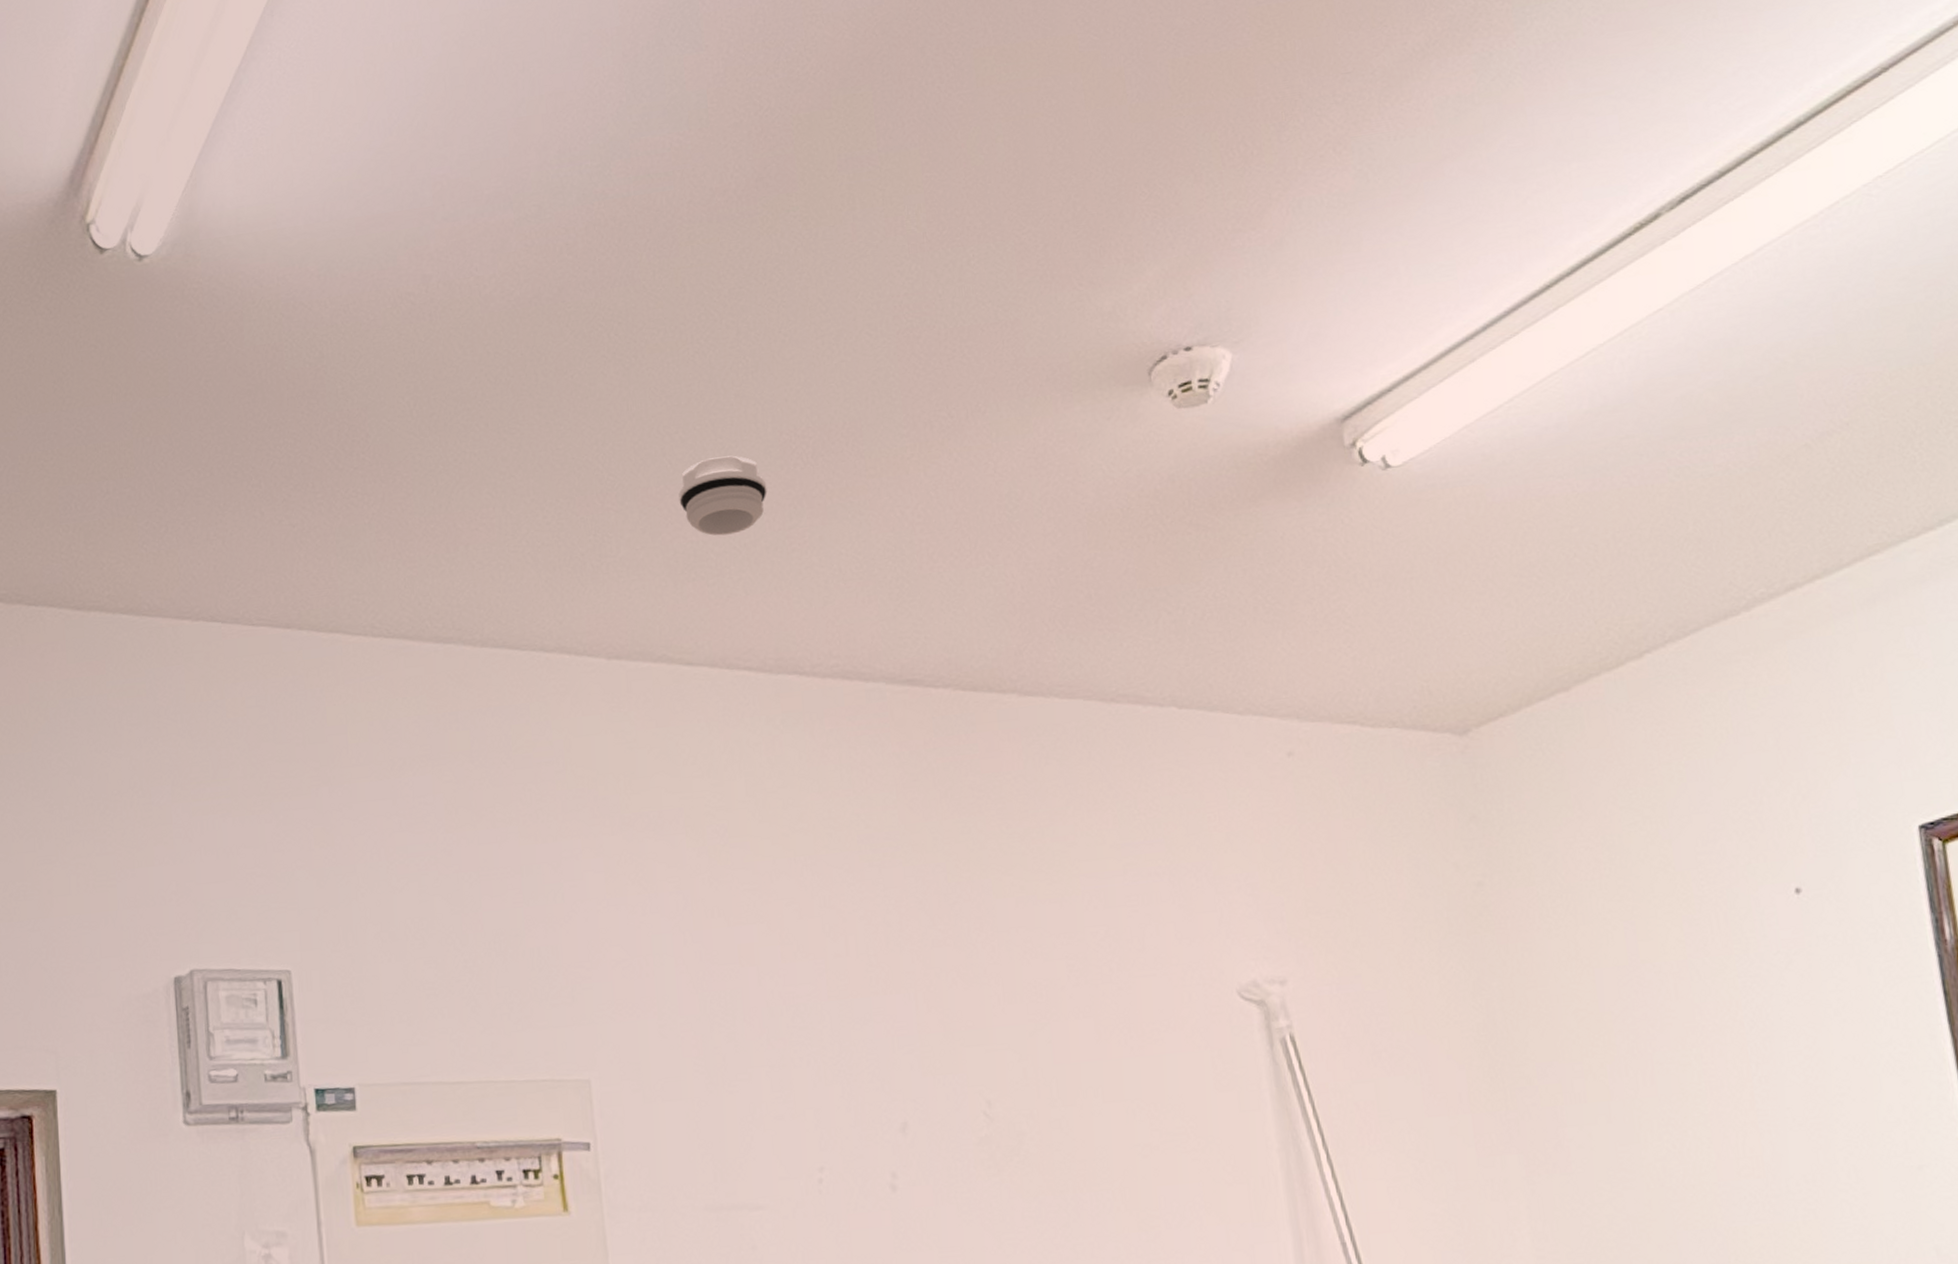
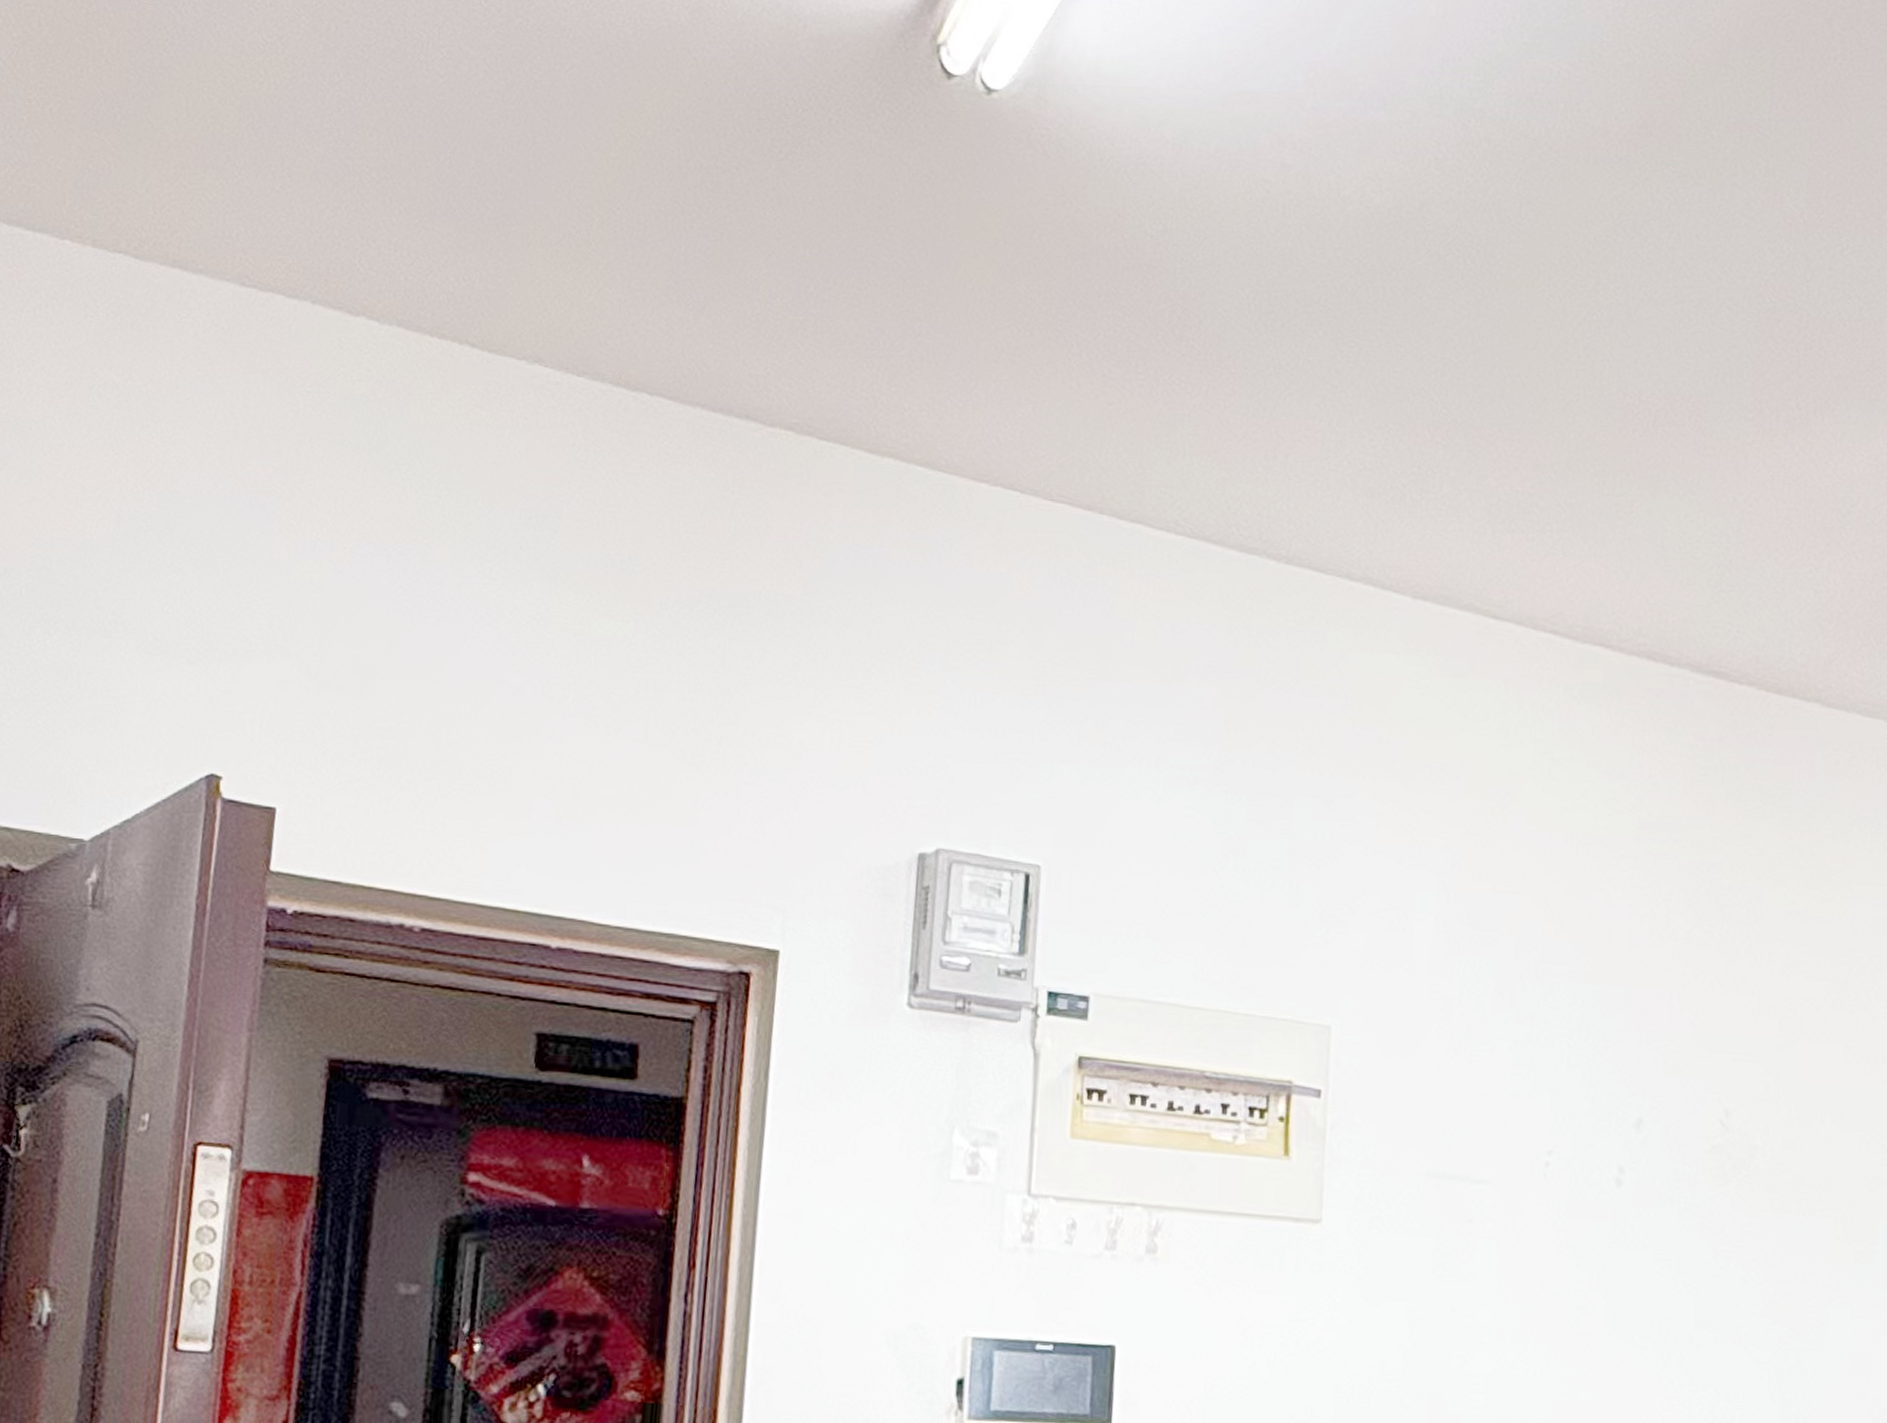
smoke detector: present [678,455,767,536] -> none [1511,408,1602,491]

